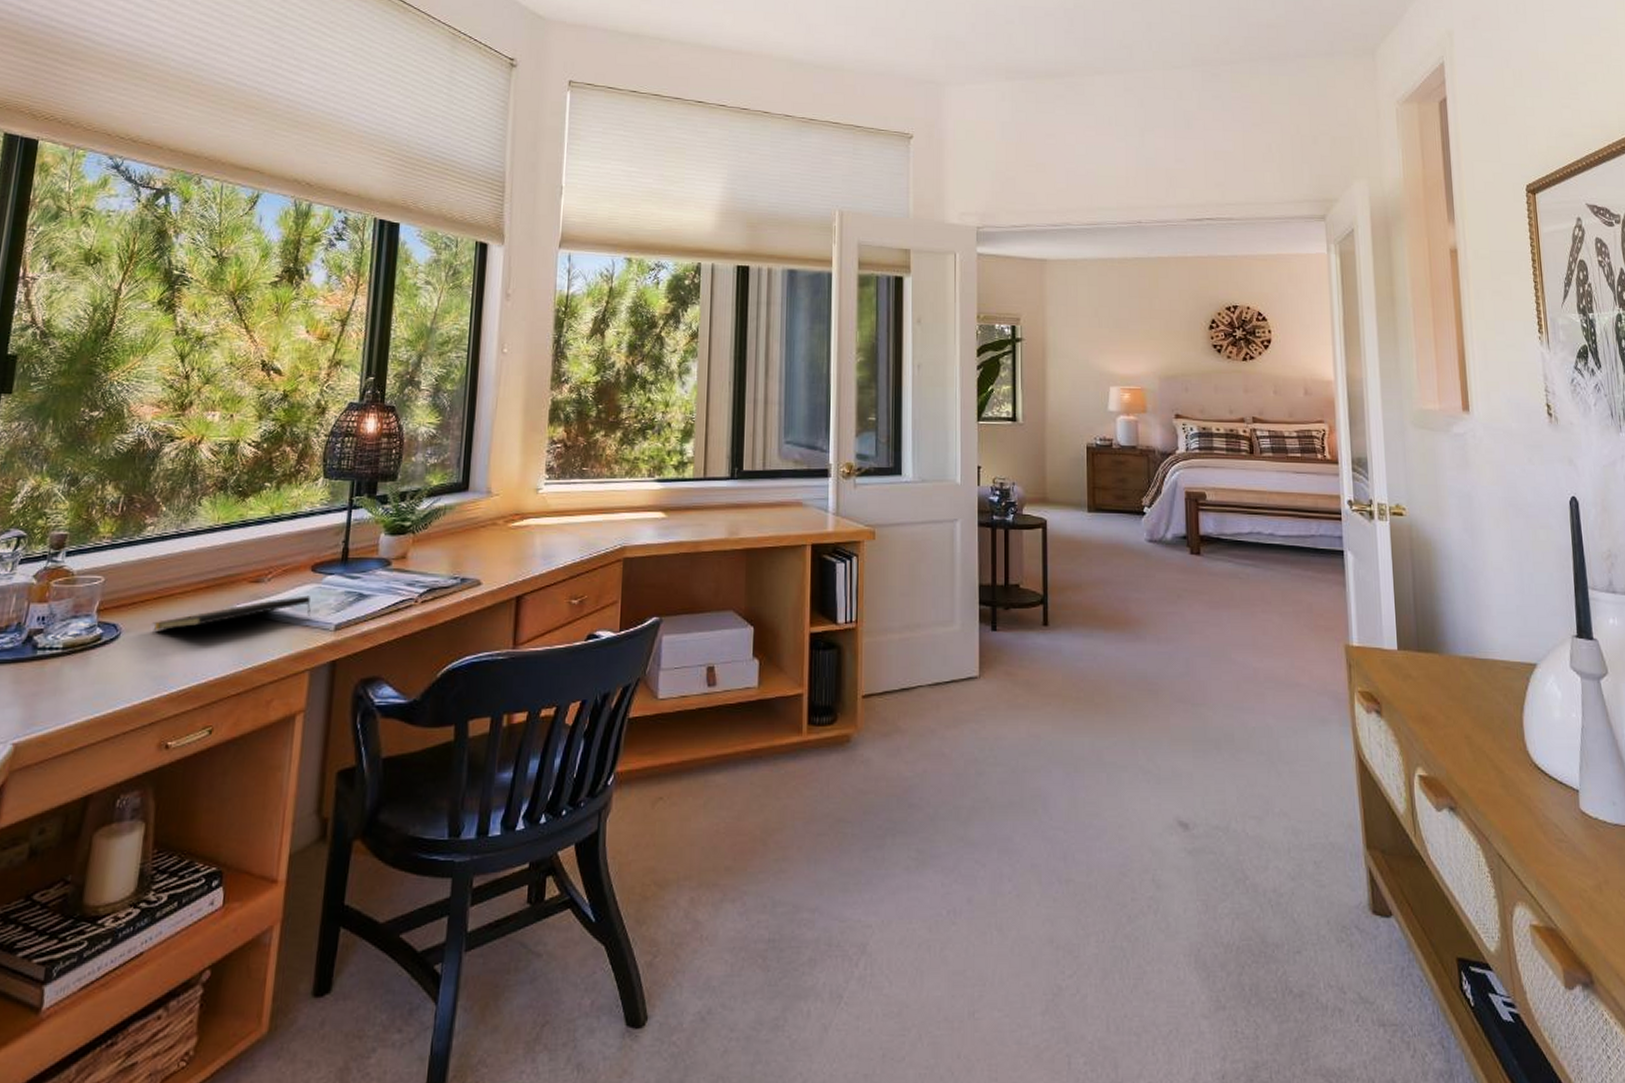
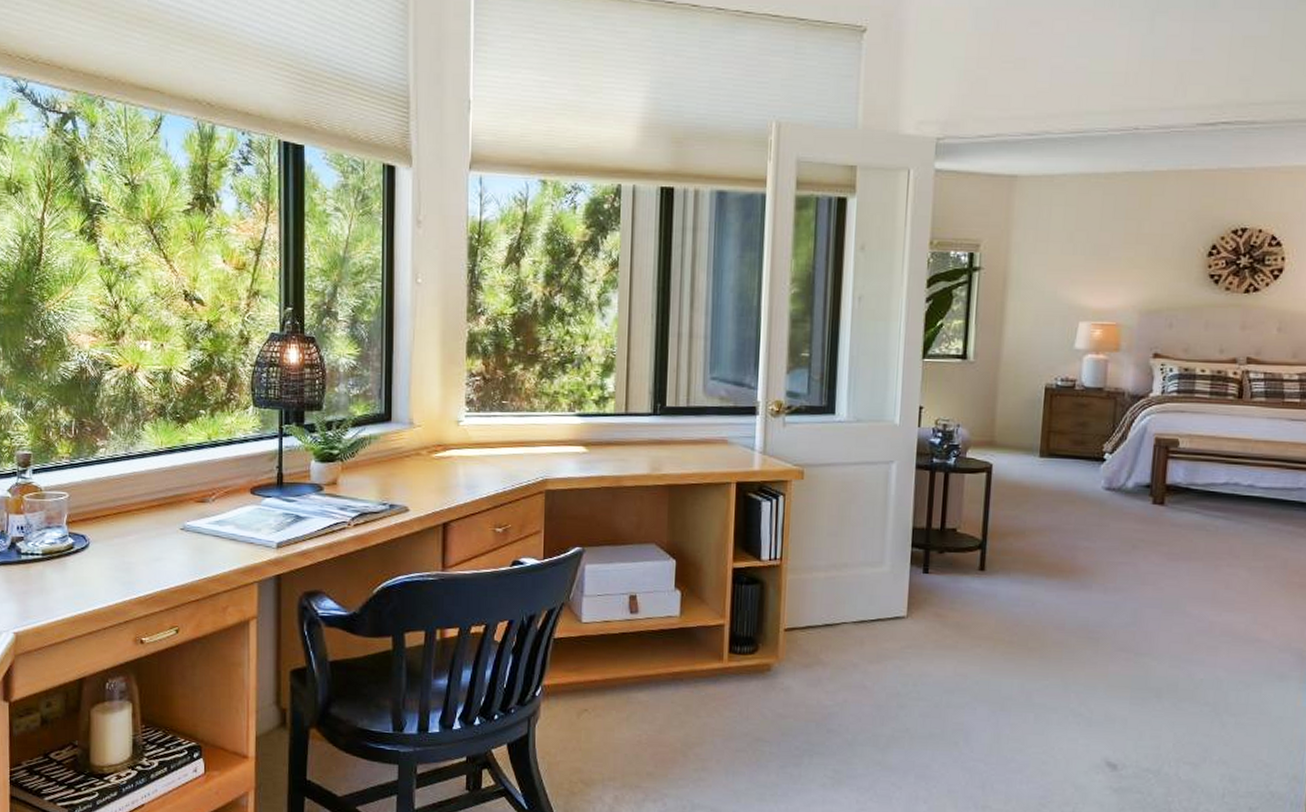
notepad: present [152,595,311,631] -> none [115,515,255,543]

